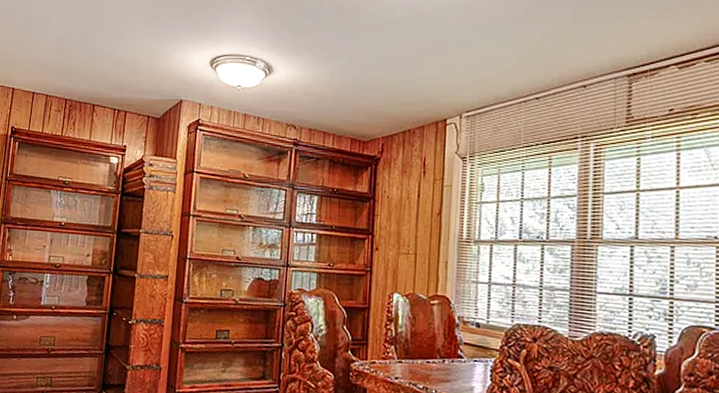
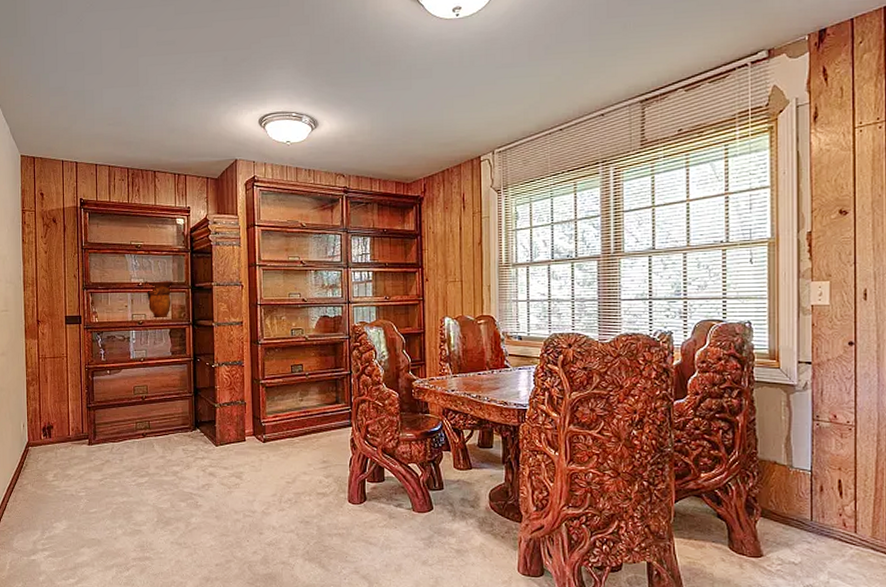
decorative vase: none [67,221,98,264] -> present [144,281,173,319]

